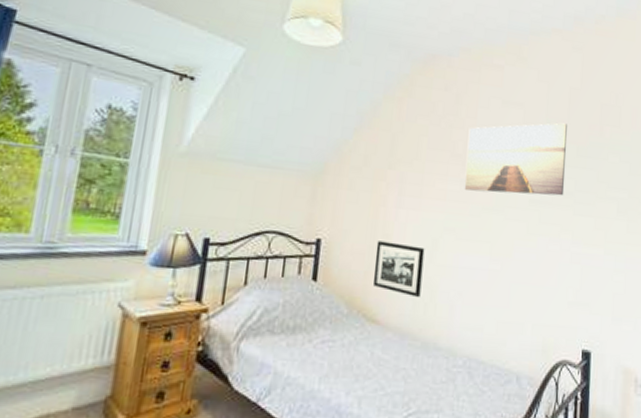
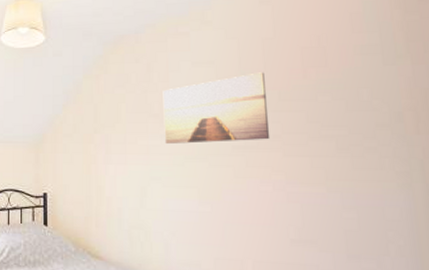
picture frame: present [372,241,425,298] -> none [92,192,136,238]

